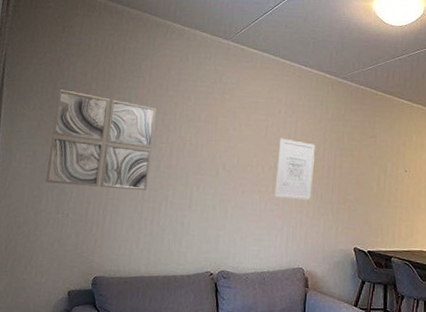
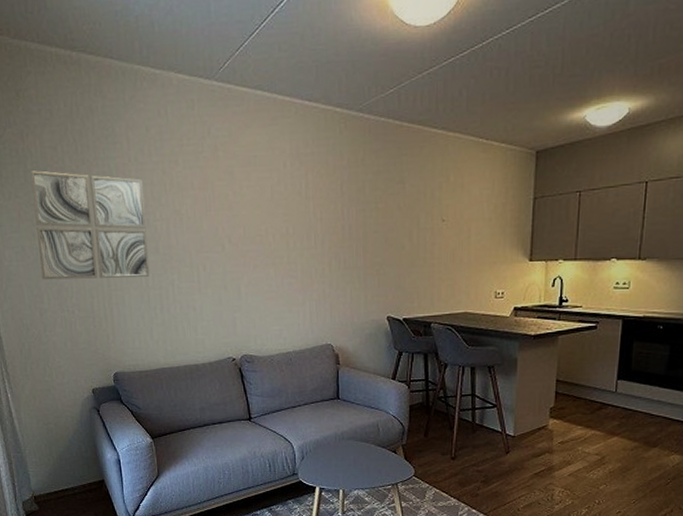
wall art: present [274,138,315,201] -> none [289,197,333,269]

